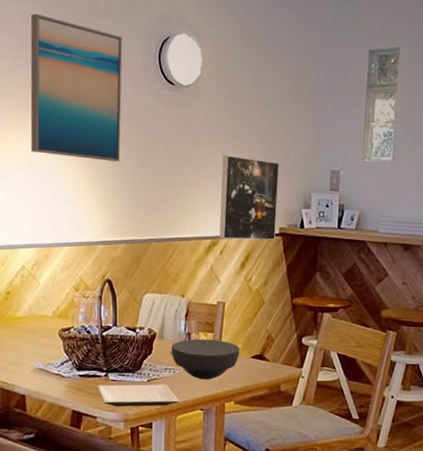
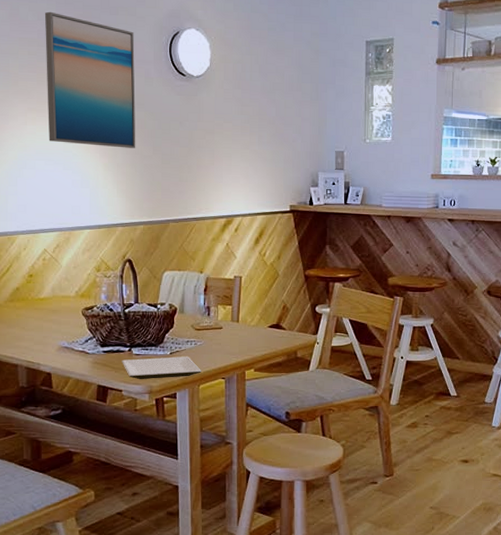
bowl: present [171,339,240,380] -> none [192,312,257,350]
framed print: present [219,155,280,241] -> none [233,139,288,218]

